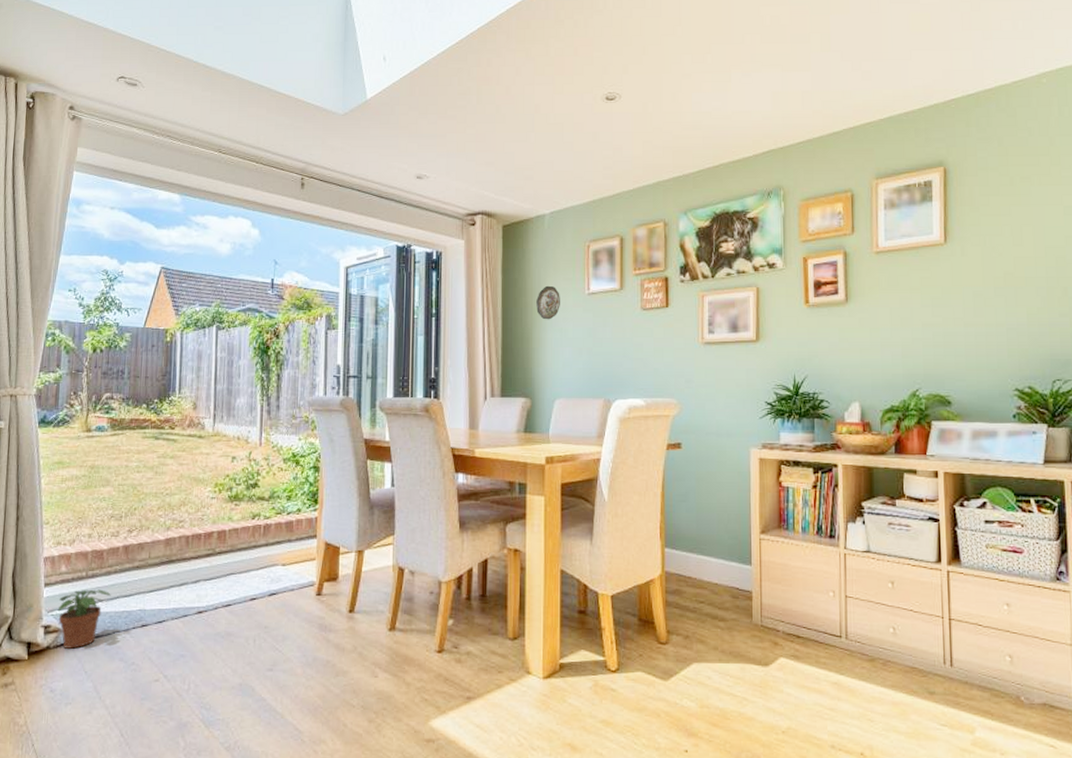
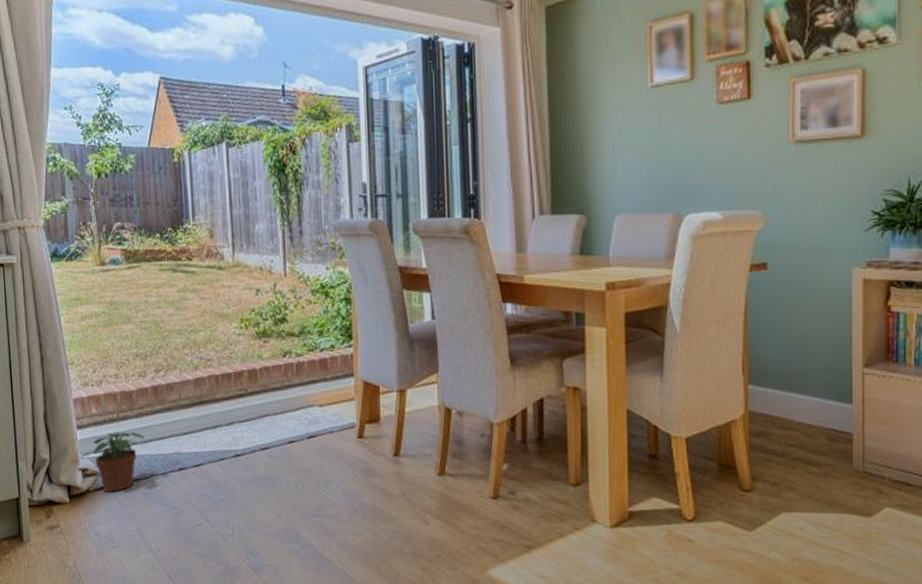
decorative plate: present [536,285,560,320] -> none [589,78,618,121]

